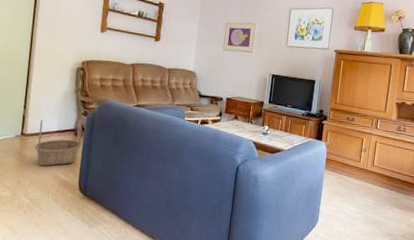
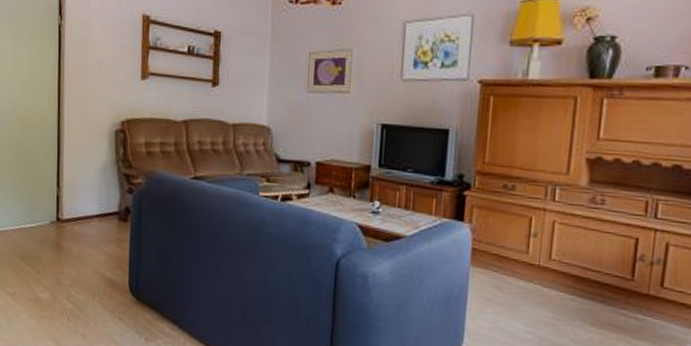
basket: present [34,118,83,166] -> none [73,197,129,261]

